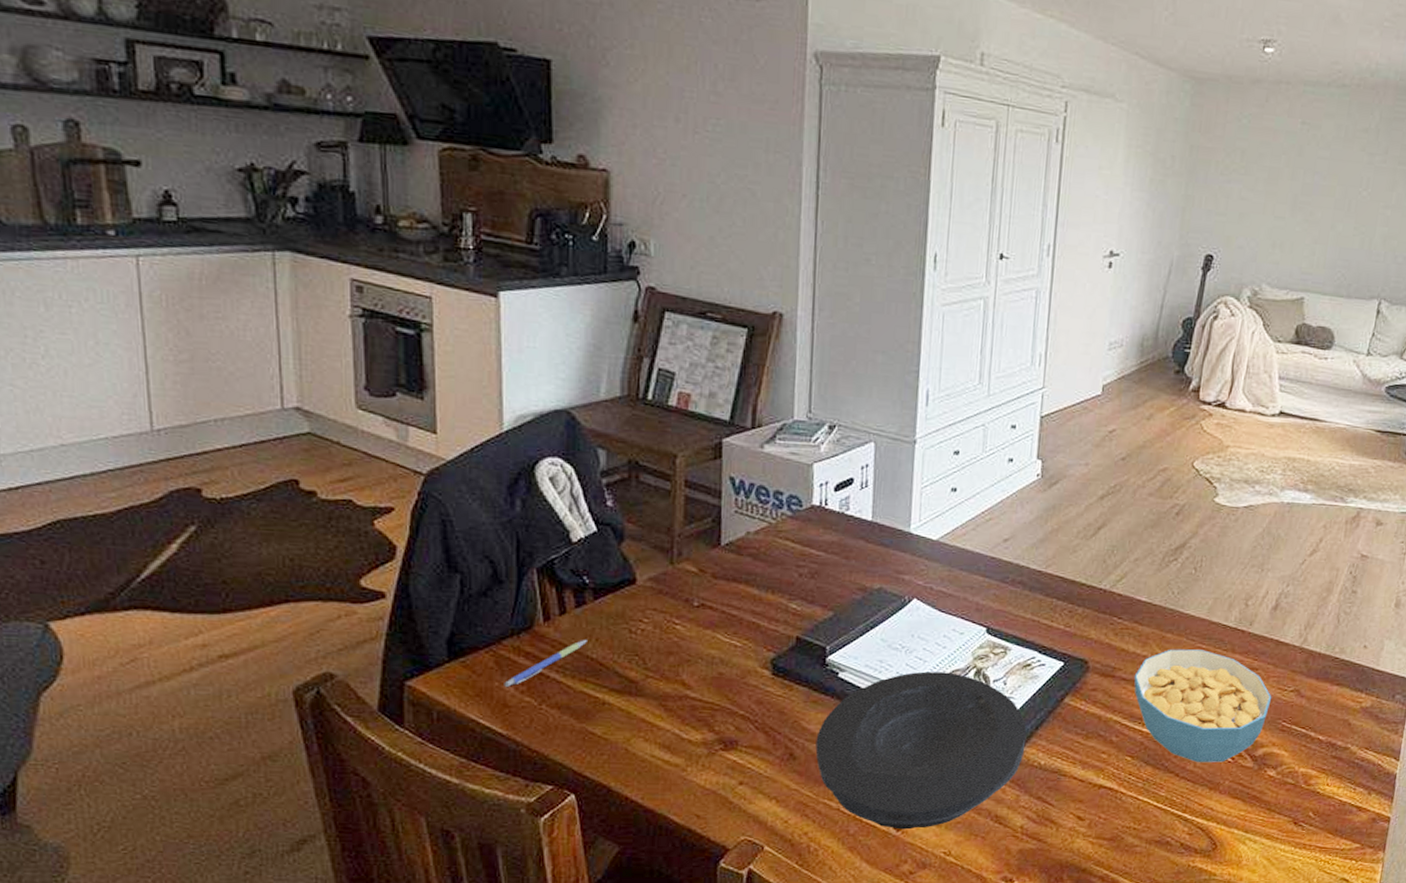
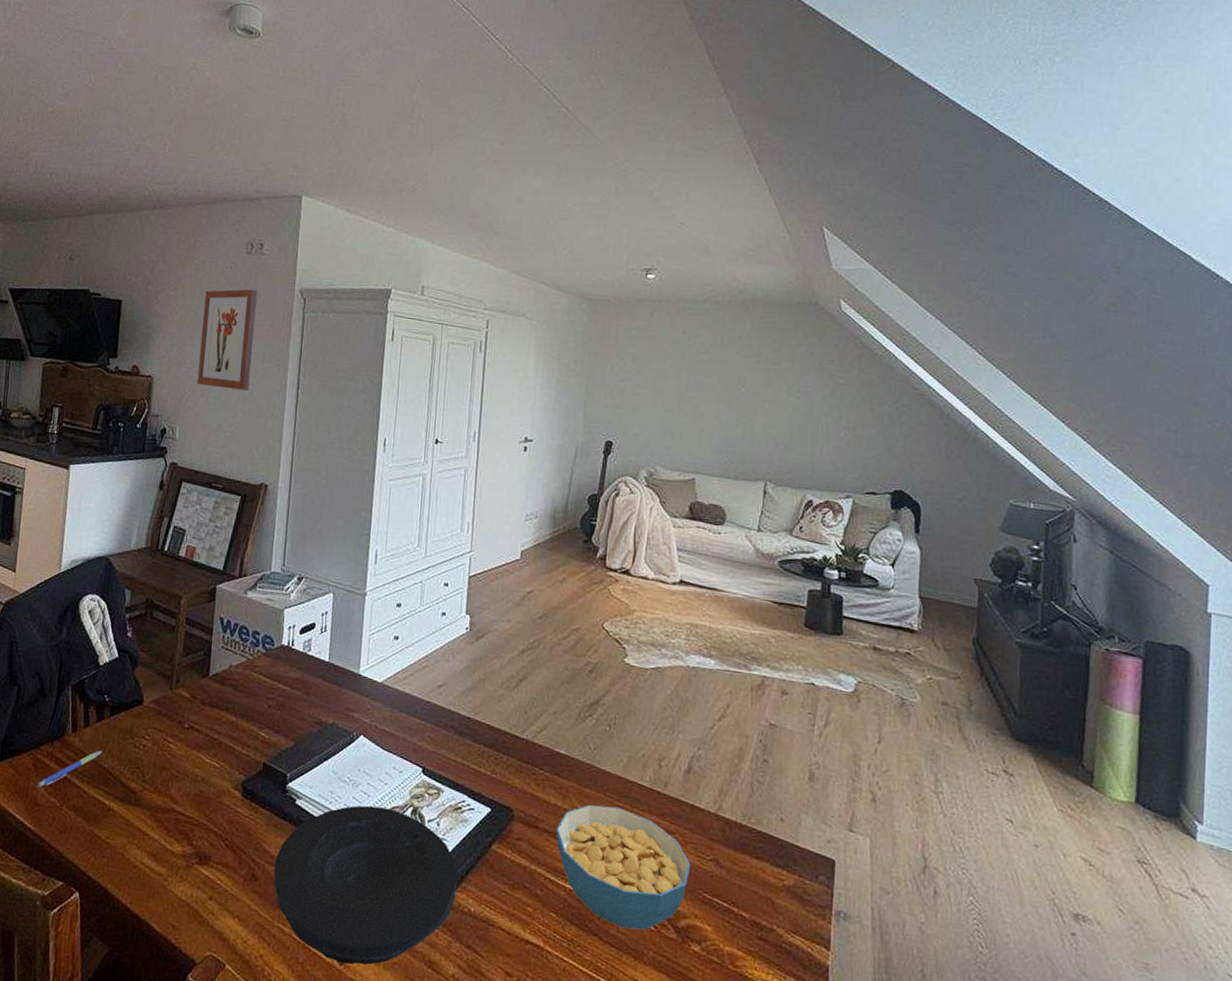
wall art: none [674,49,754,191] -> present [197,289,258,391]

